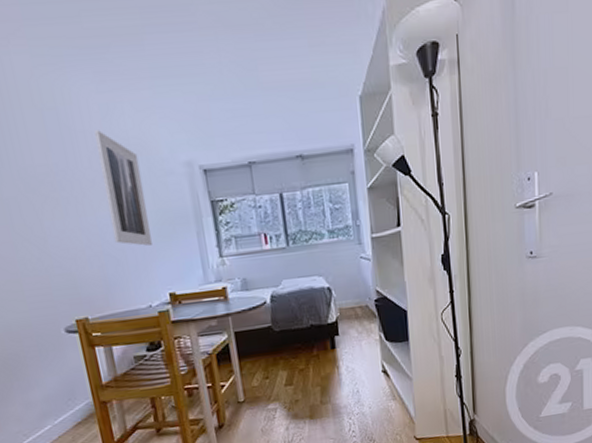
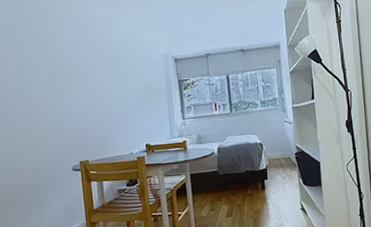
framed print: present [94,130,152,246] -> none [105,33,136,110]

